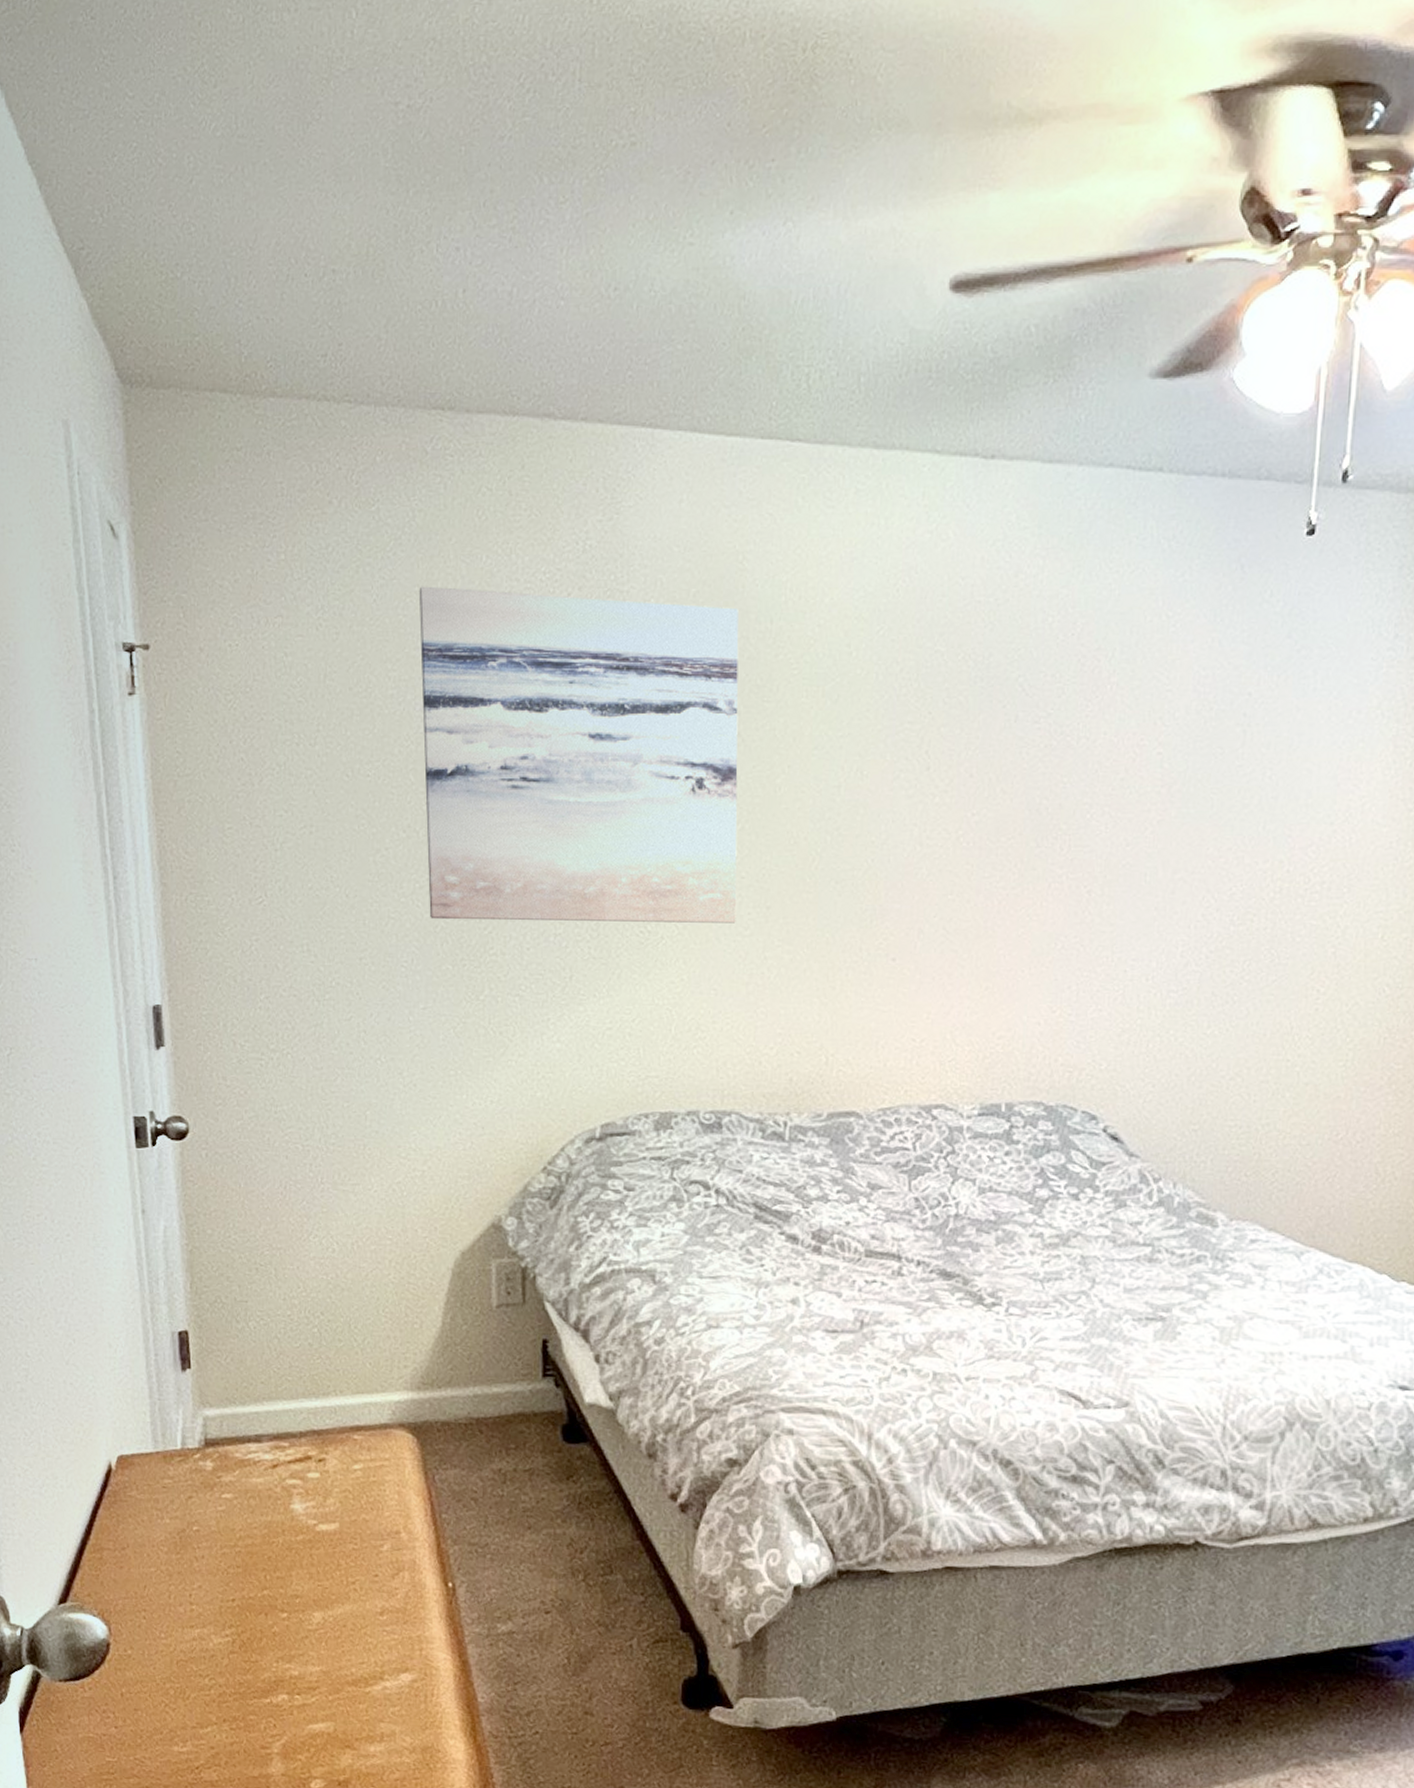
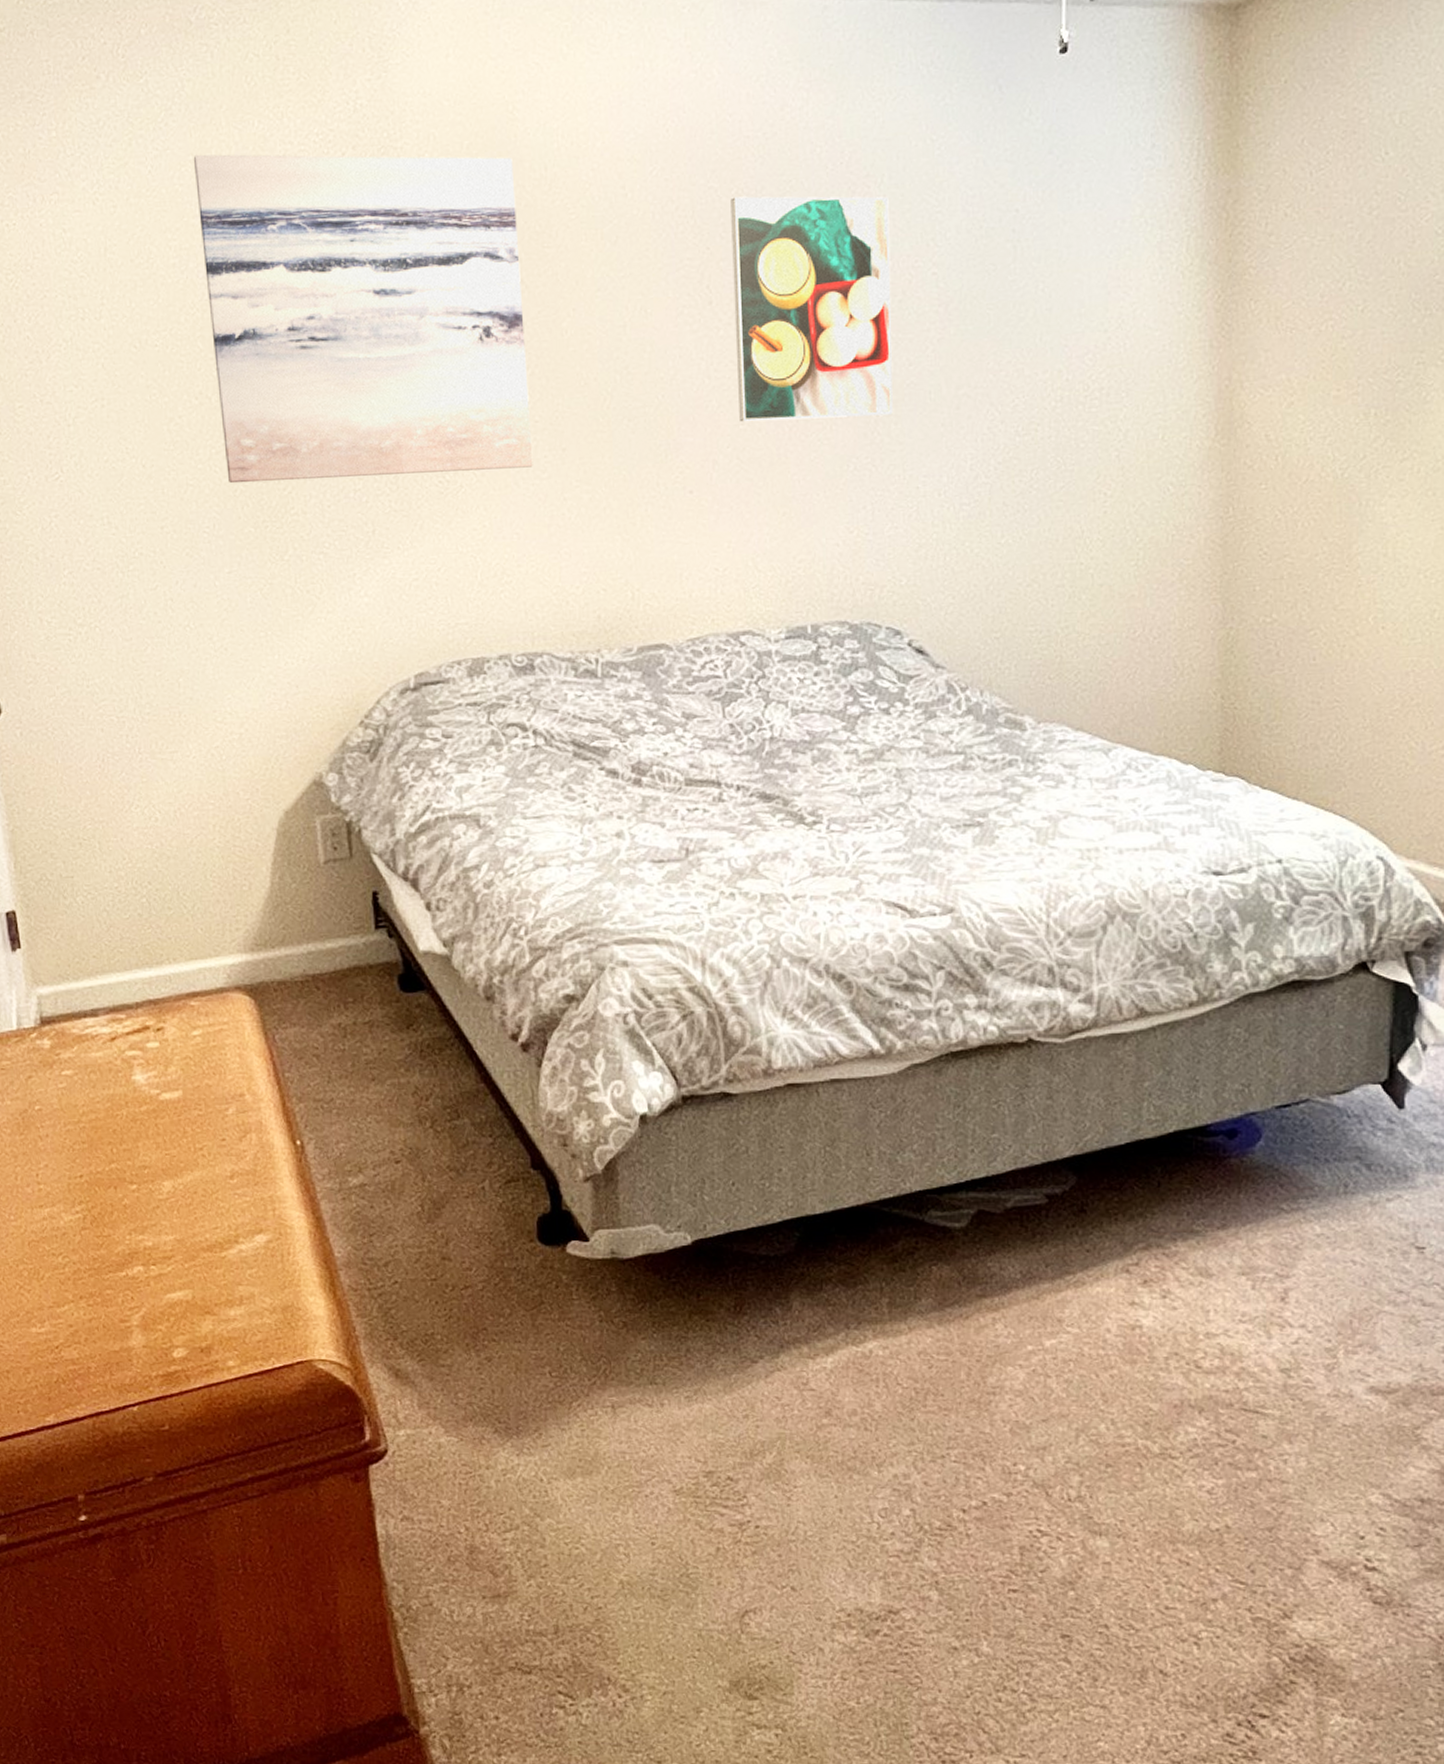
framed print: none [949,662,1119,895] -> present [730,196,893,422]

